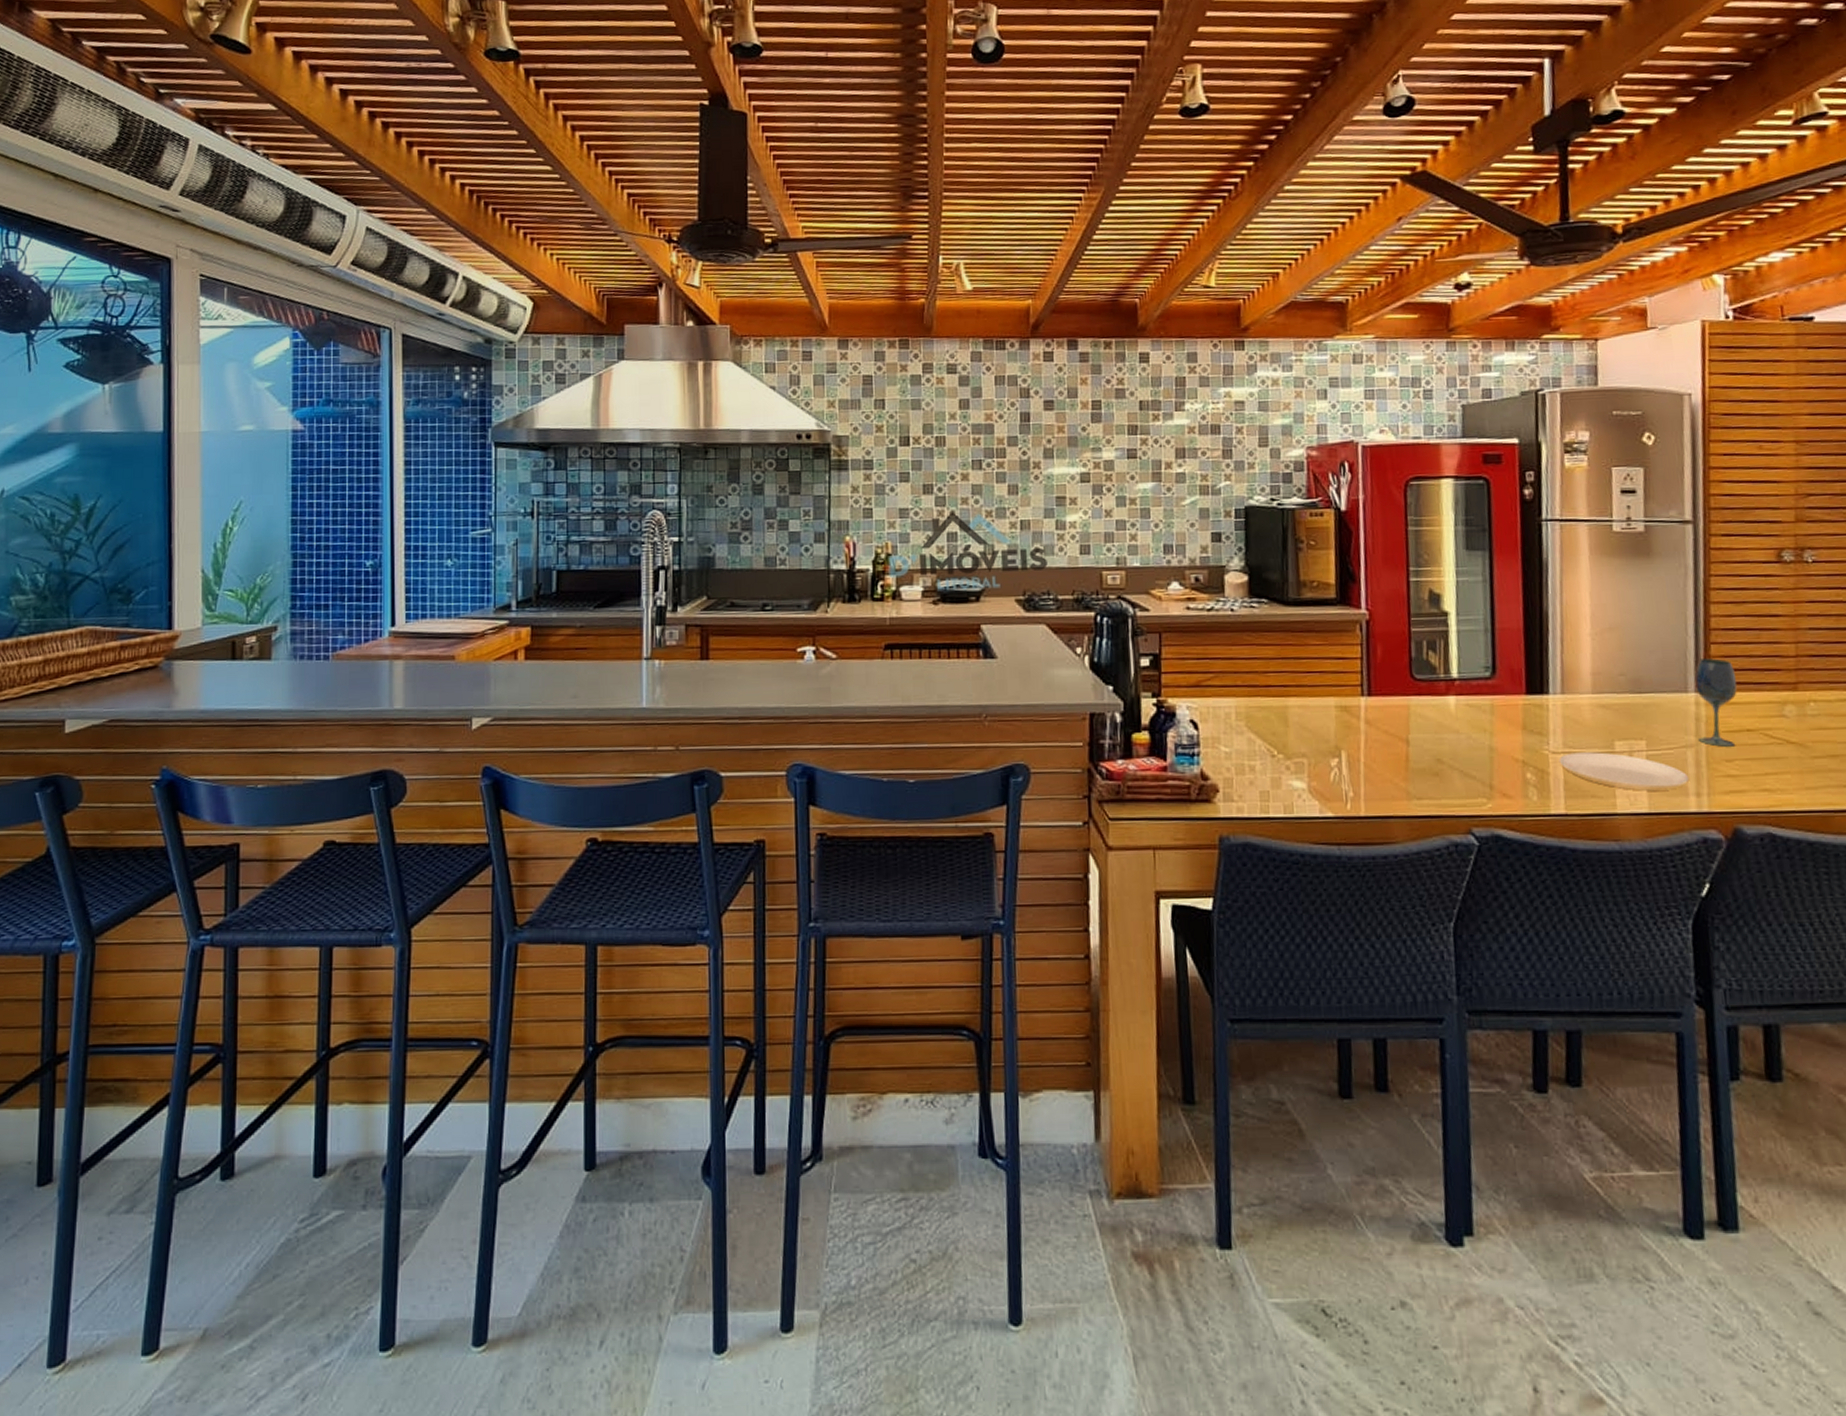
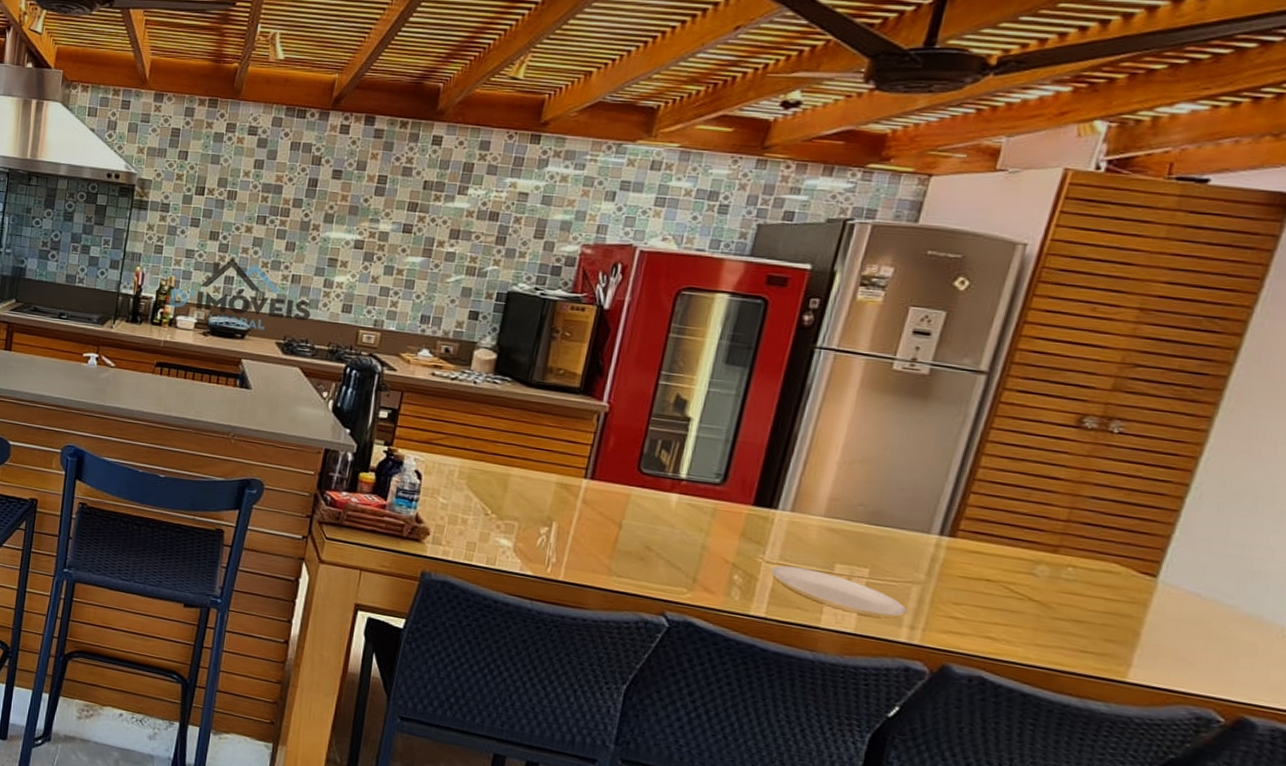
wineglass: present [1694,658,1737,747] -> none [929,505,990,592]

